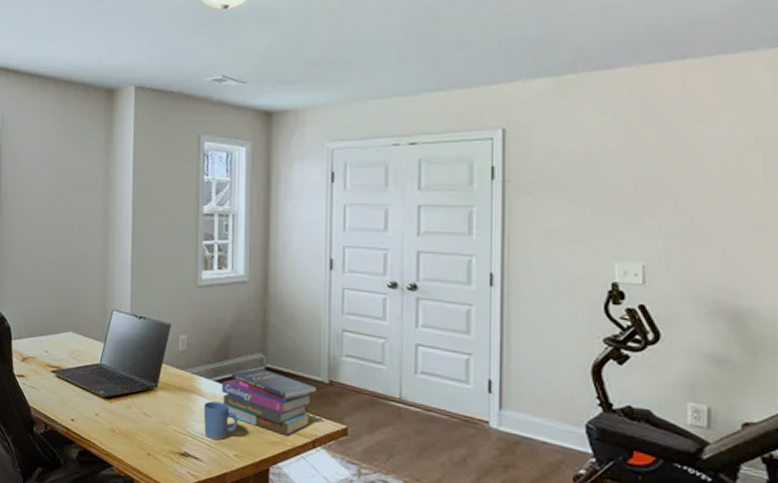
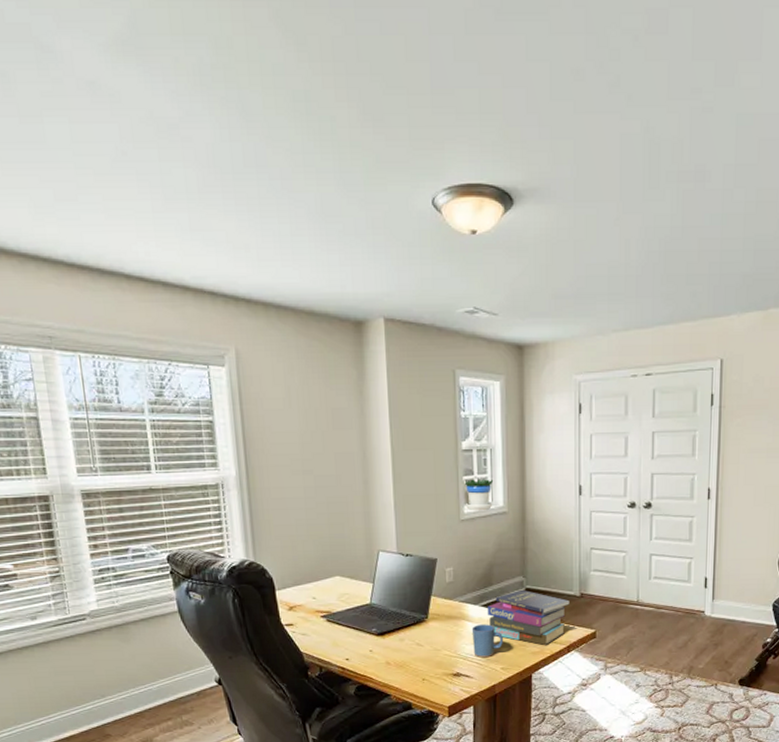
flowerpot: none [203,244,235,279] -> present [464,479,494,511]

